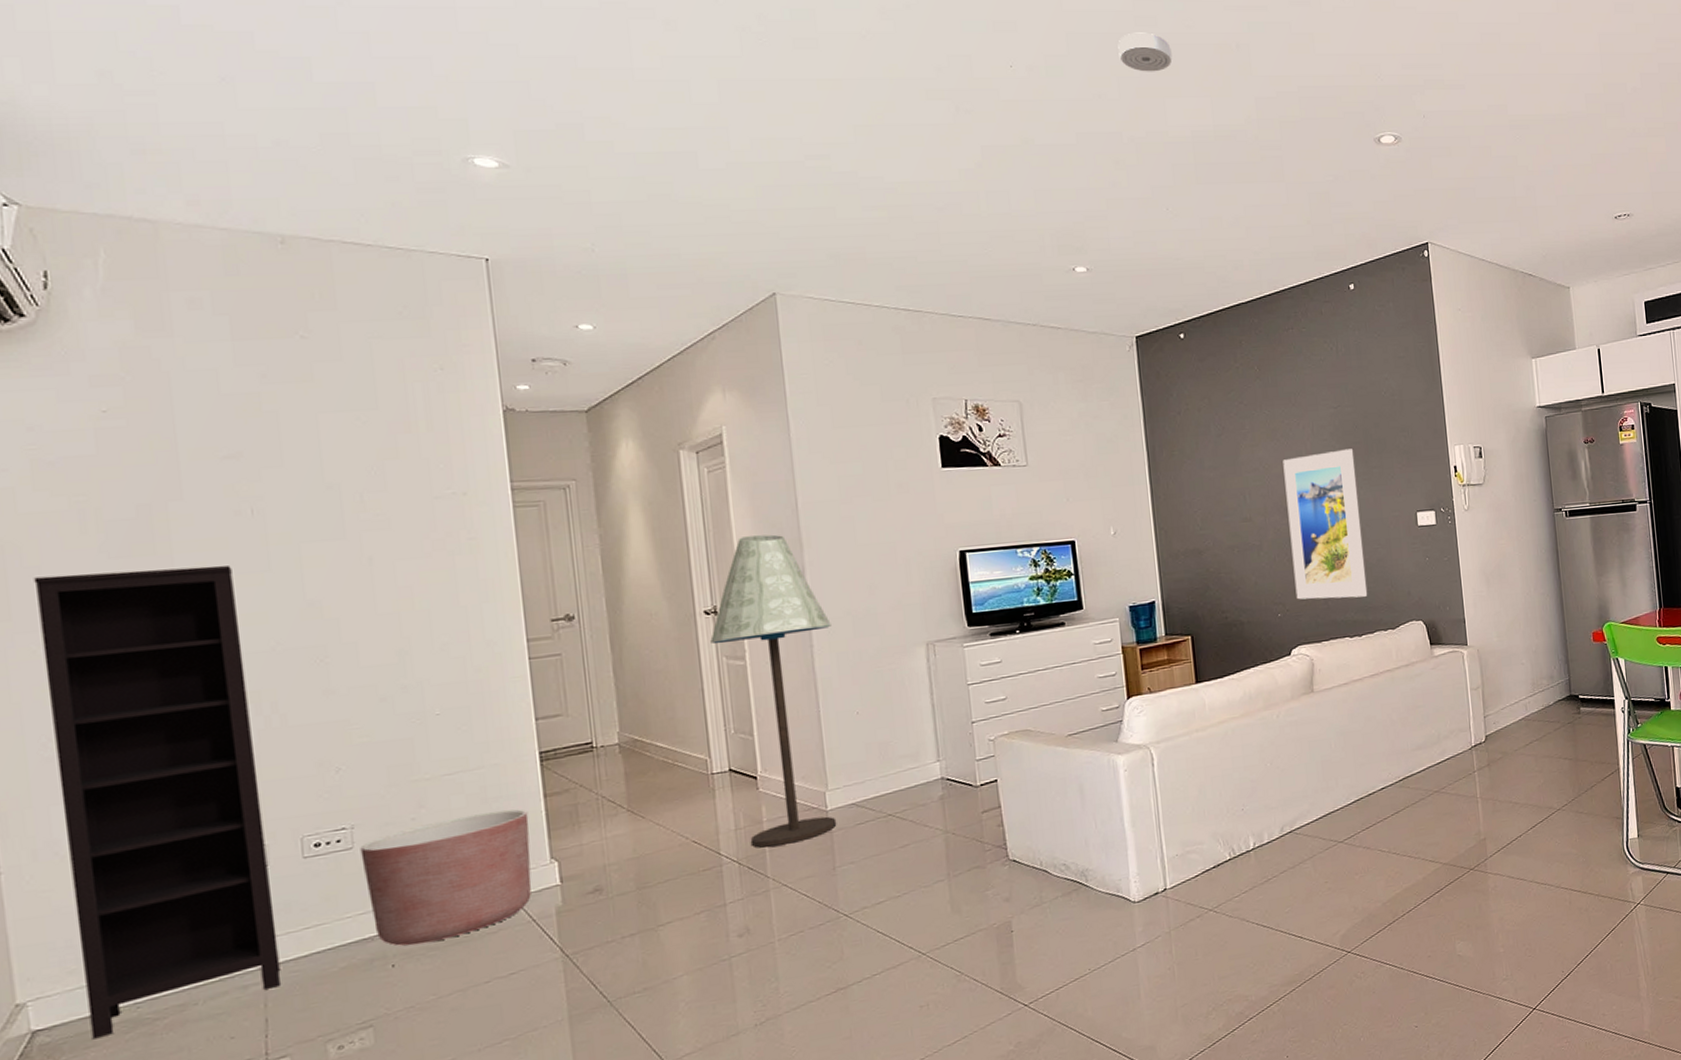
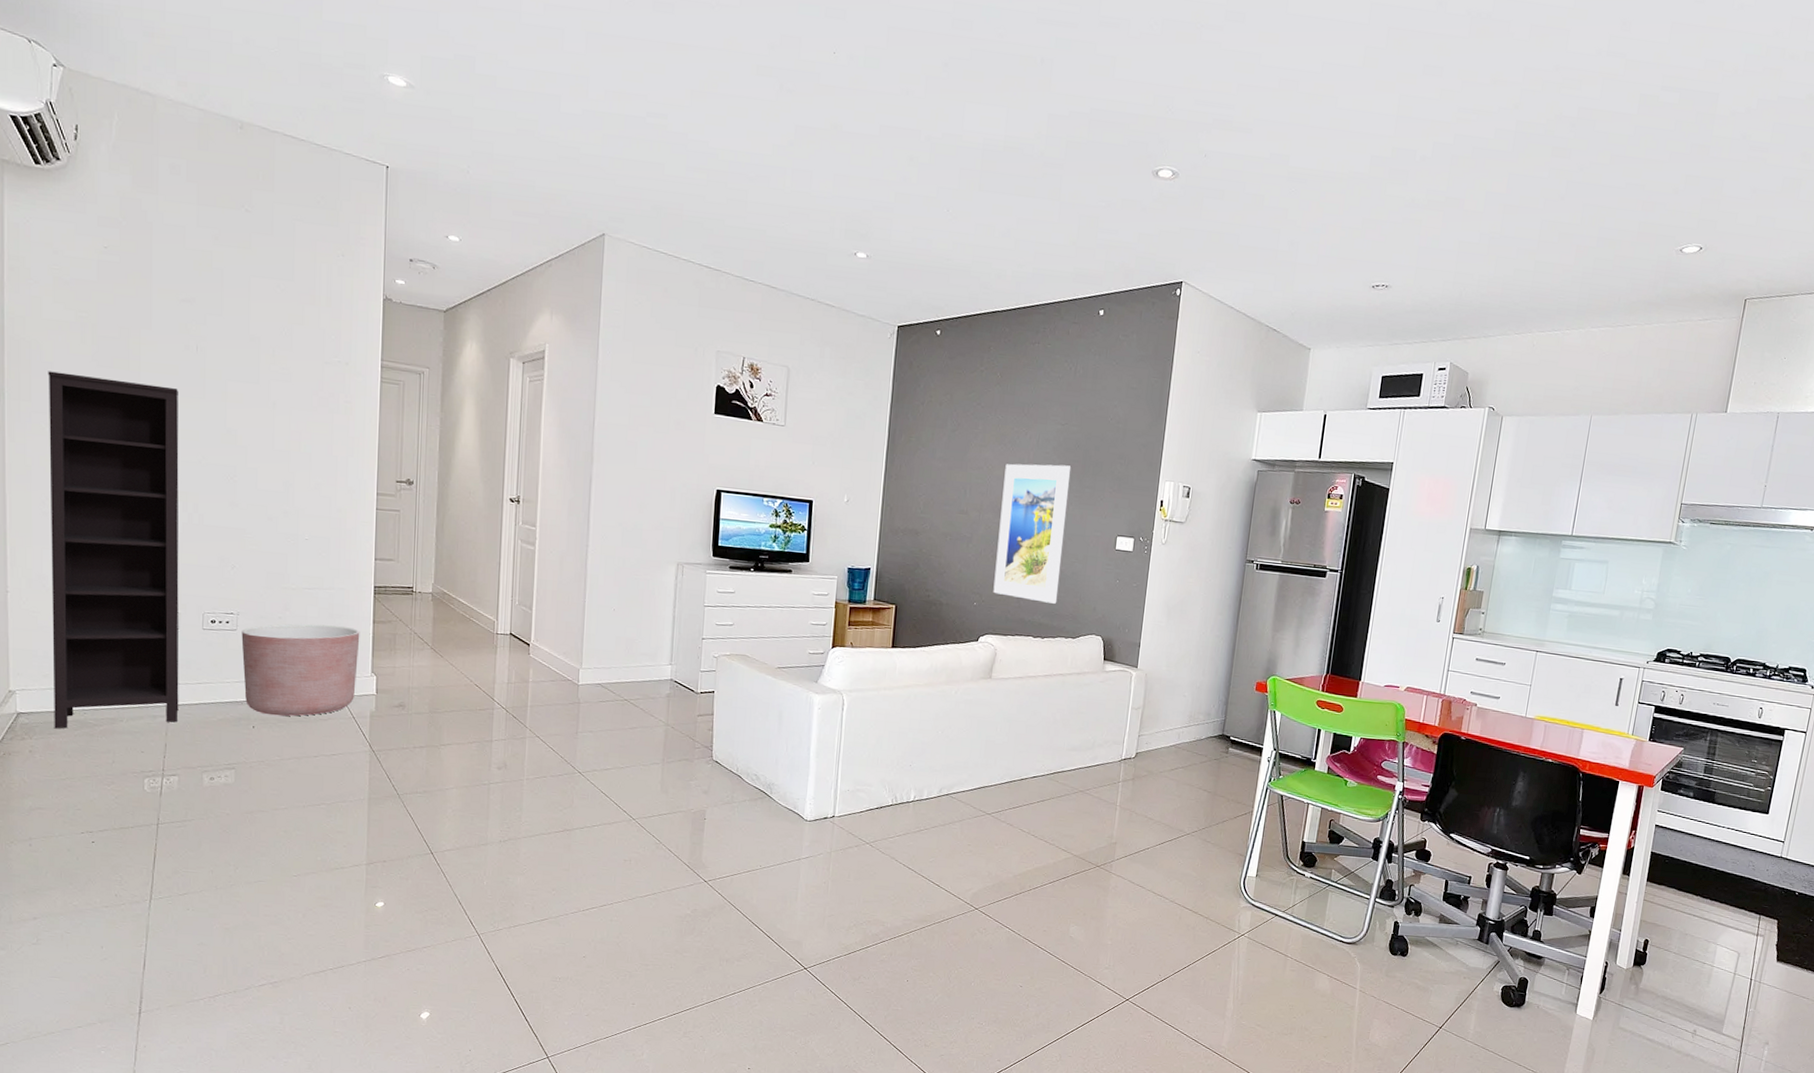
floor lamp: present [710,534,837,848] -> none [511,442,605,705]
smoke detector: present [1118,32,1172,72] -> none [932,34,981,76]

